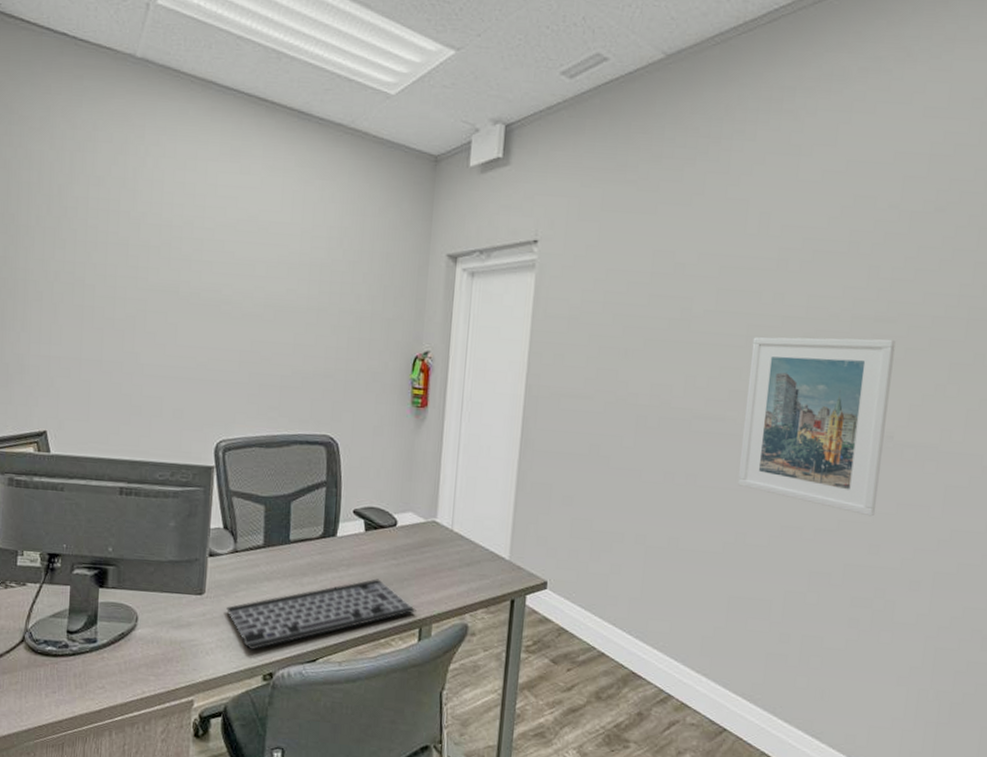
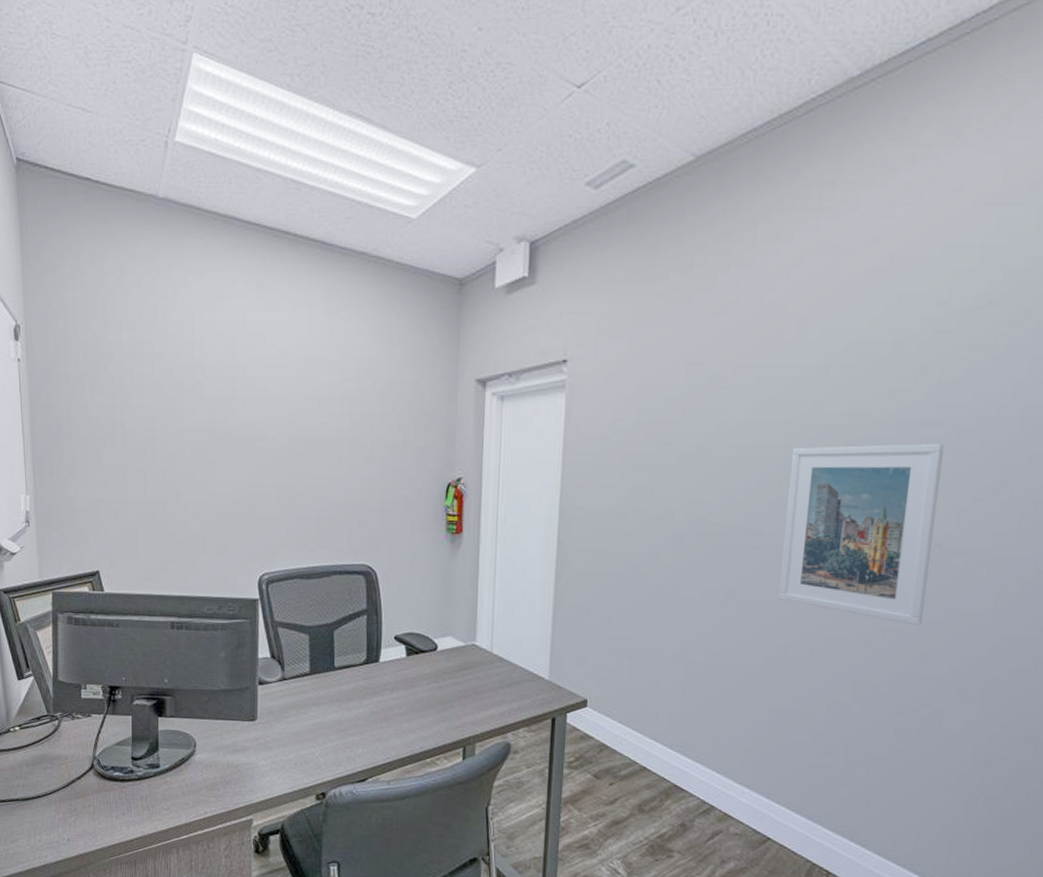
keyboard: present [226,579,416,651] -> none [278,701,460,772]

